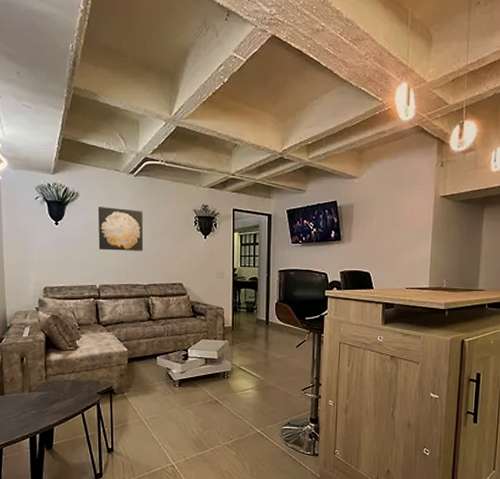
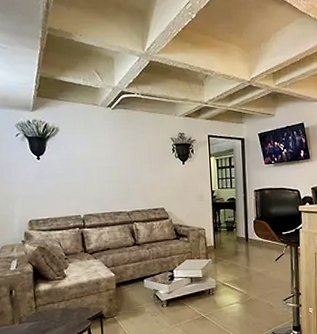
wall art: present [97,207,144,251] -> none [78,140,125,182]

